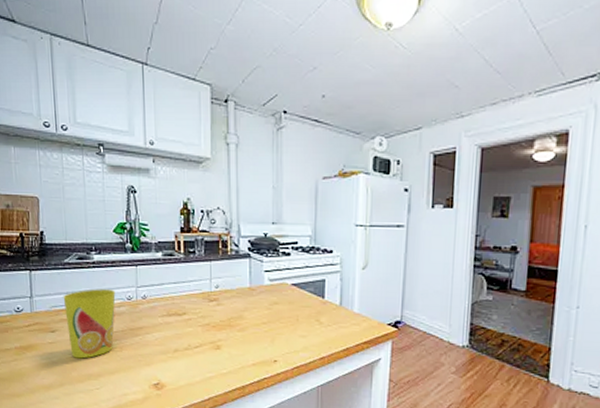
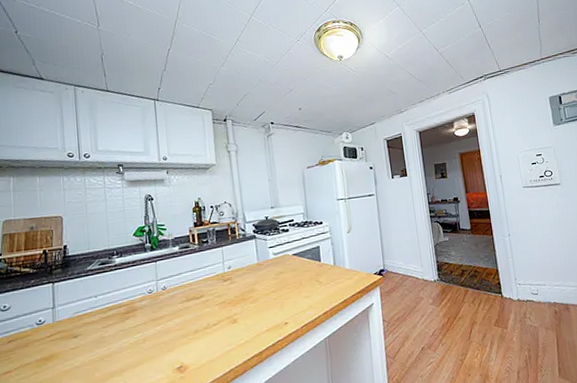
cup: present [63,289,116,359] -> none [86,286,137,359]

